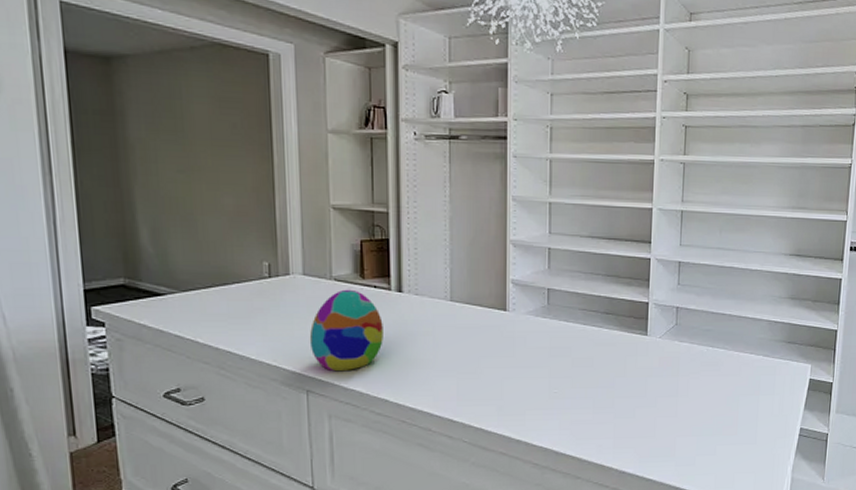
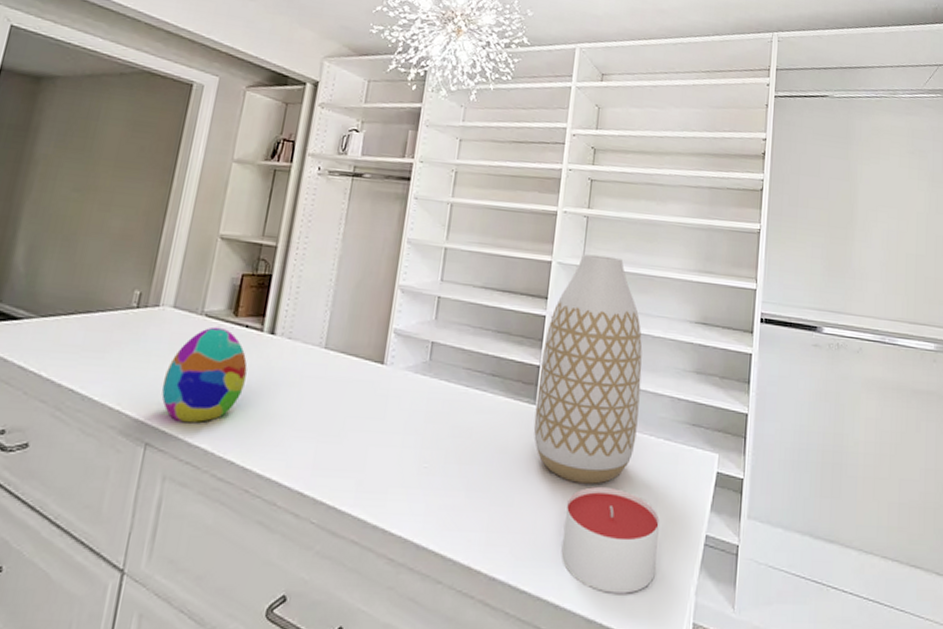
vase: none [647,199,742,396] -> present [533,254,643,484]
candle: none [678,398,761,476] -> present [561,487,660,594]

